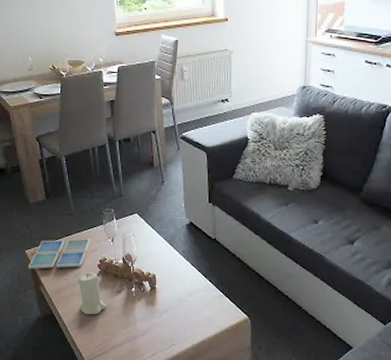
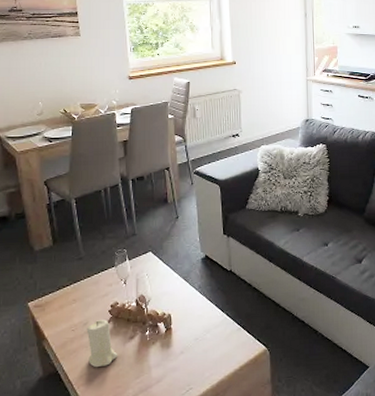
drink coaster: present [28,238,90,269] -> none [30,283,101,323]

